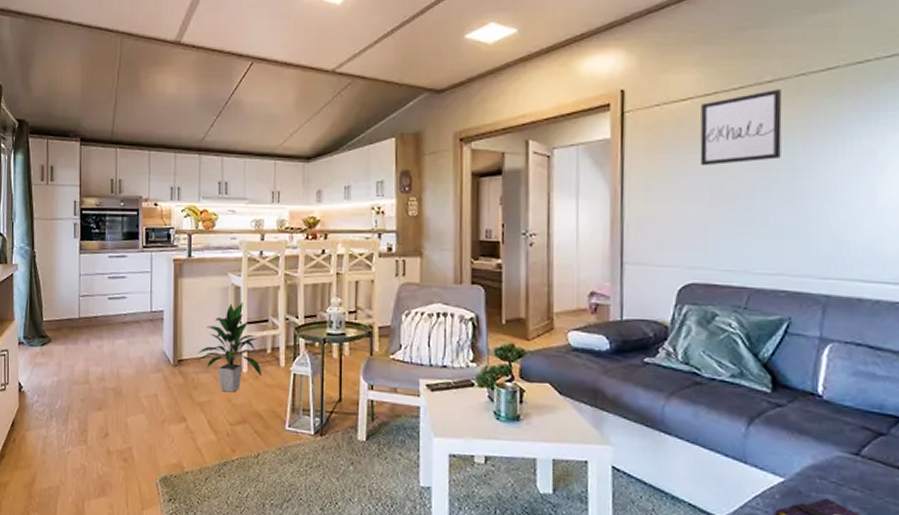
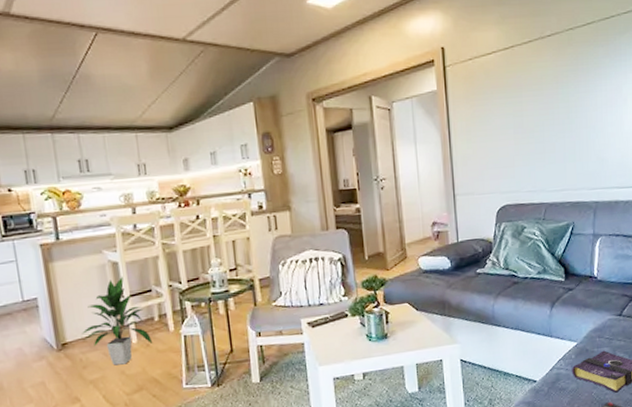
wall art: present [700,89,782,166] -> none [502,42,560,109]

